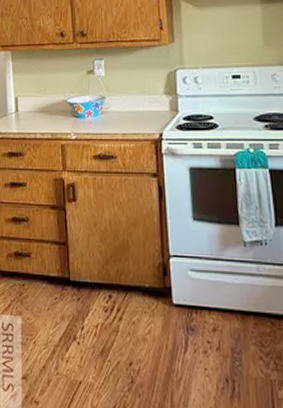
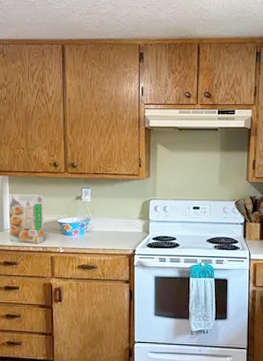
cereal box: none [11,70,53,130] -> present [8,193,44,244]

